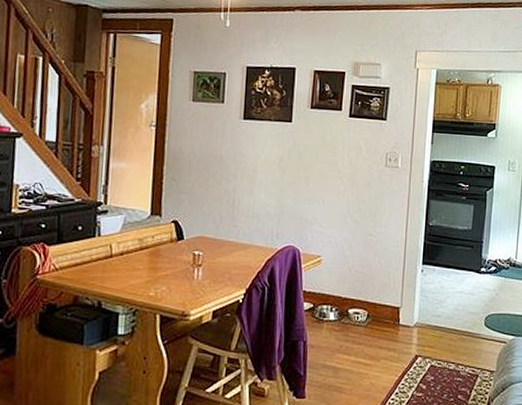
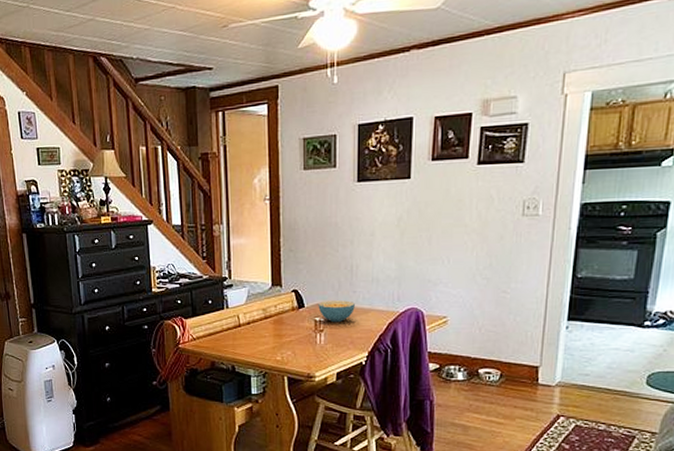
cereal bowl: none [198,234,235,258] -> present [318,300,355,323]

